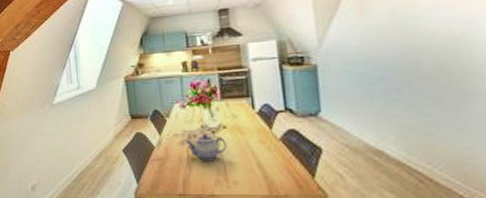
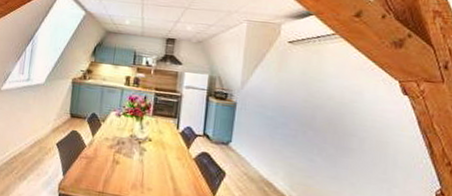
teapot: present [186,134,227,162] -> none [114,142,149,168]

